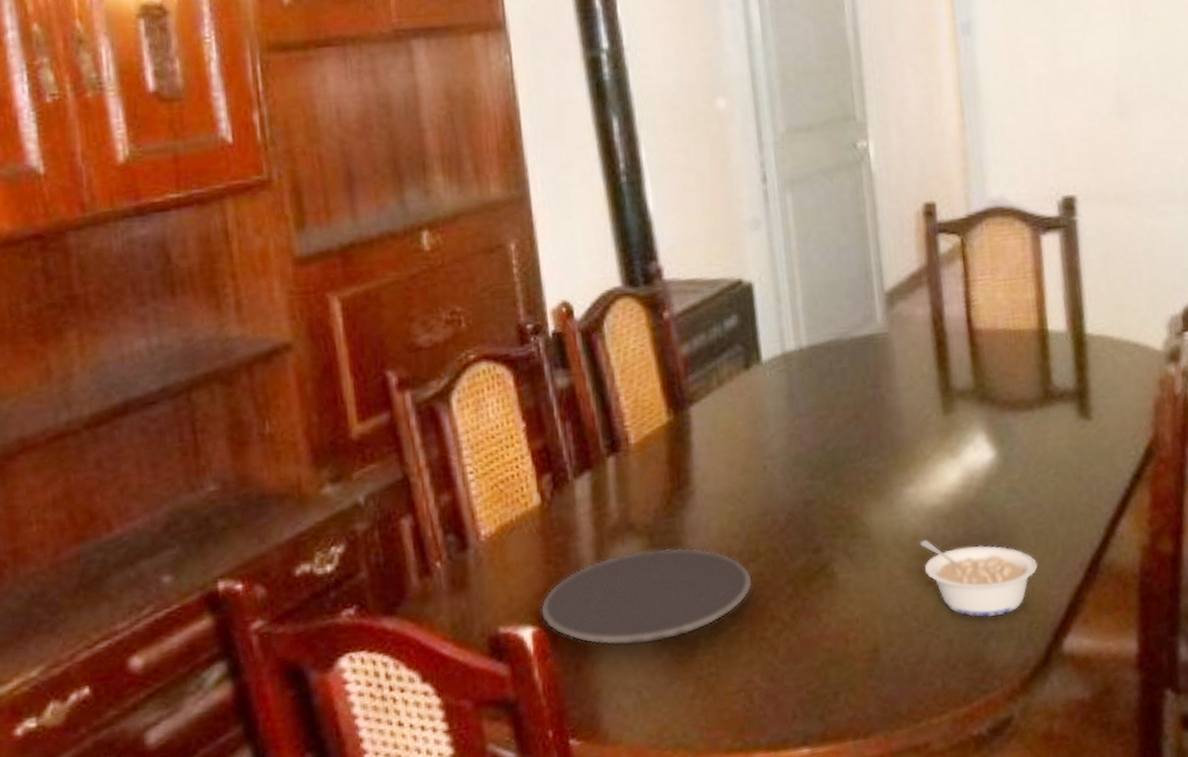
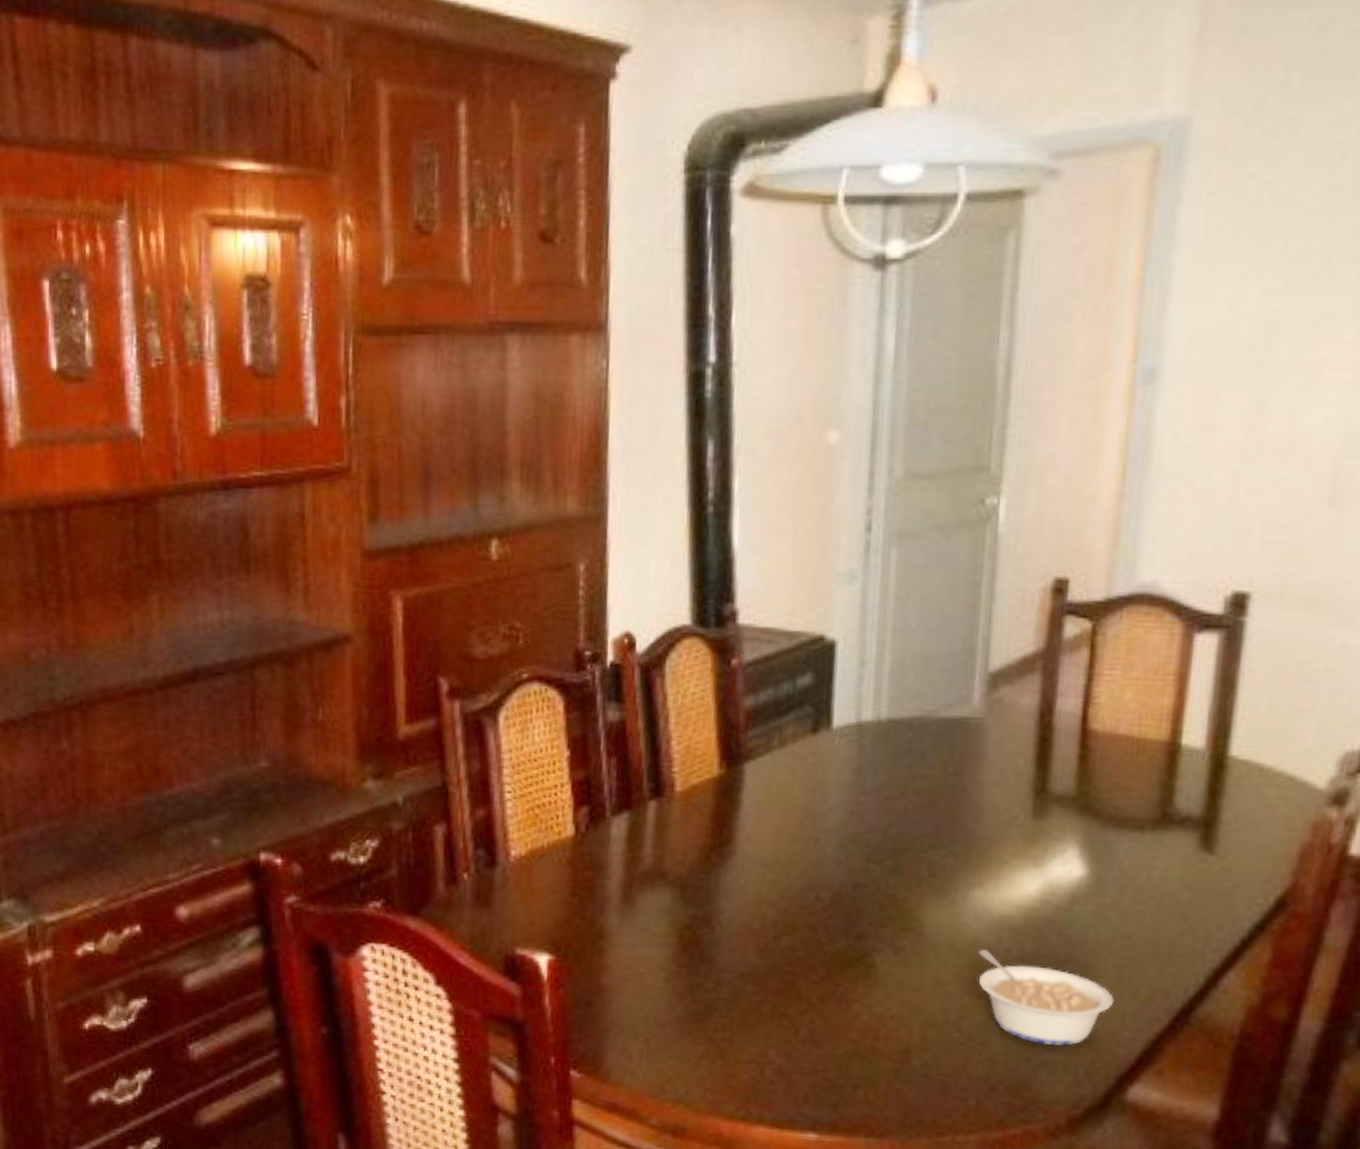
plate: present [540,547,753,646] -> none [559,900,784,996]

